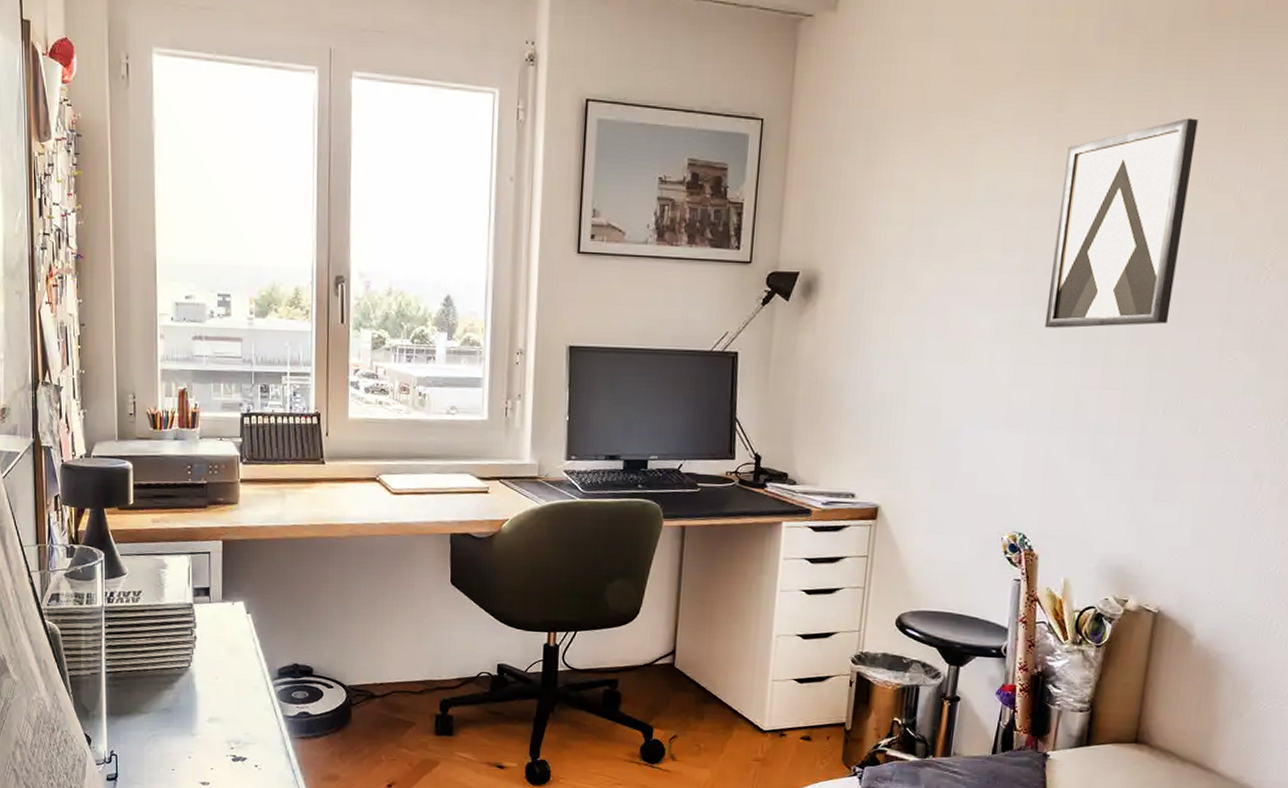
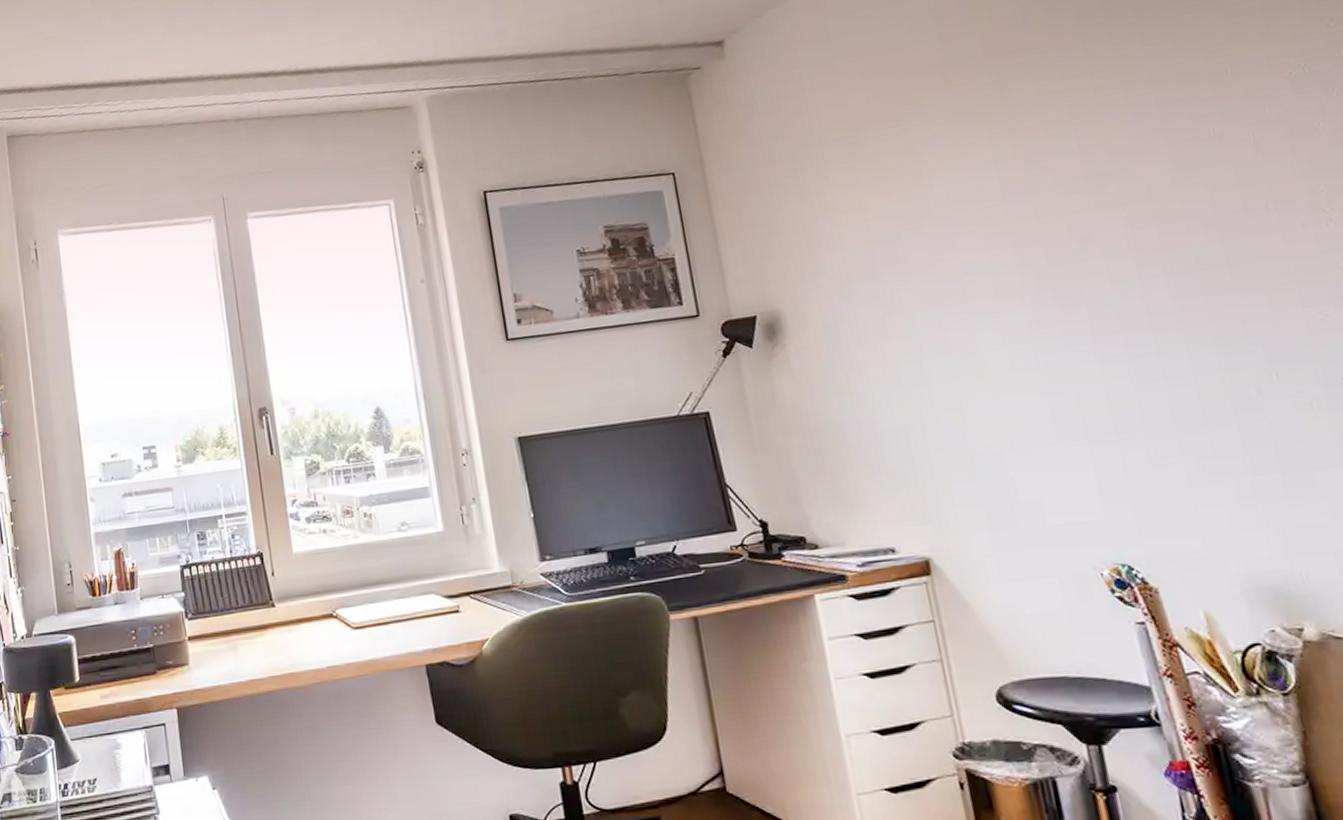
wall art: present [1044,118,1198,329] -> none [1027,75,1222,323]

